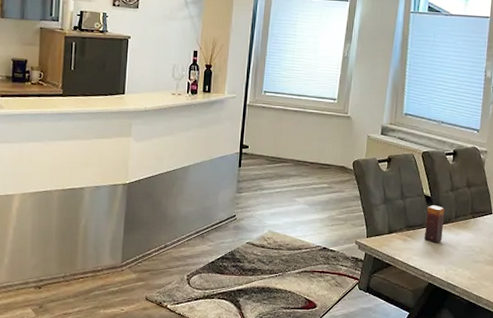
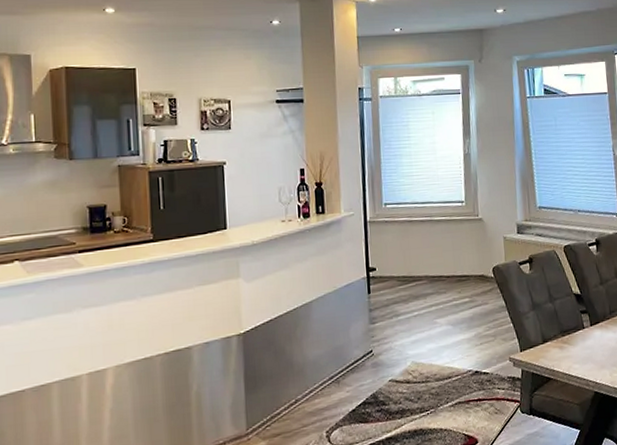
candle: present [424,205,445,243] -> none [579,303,600,346]

